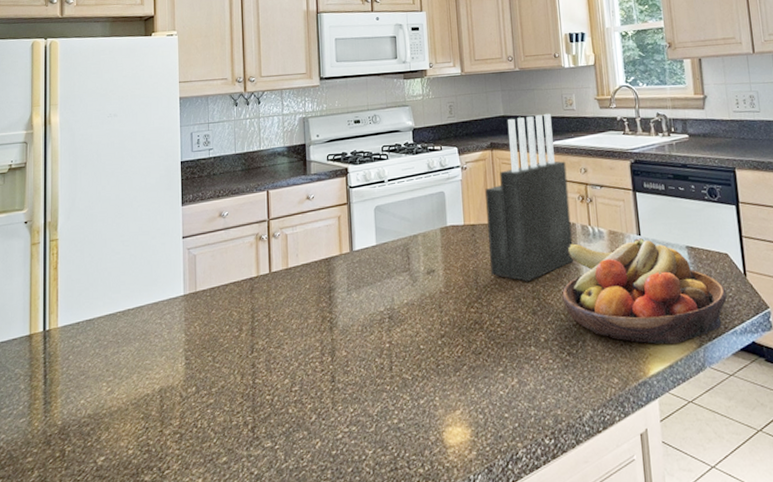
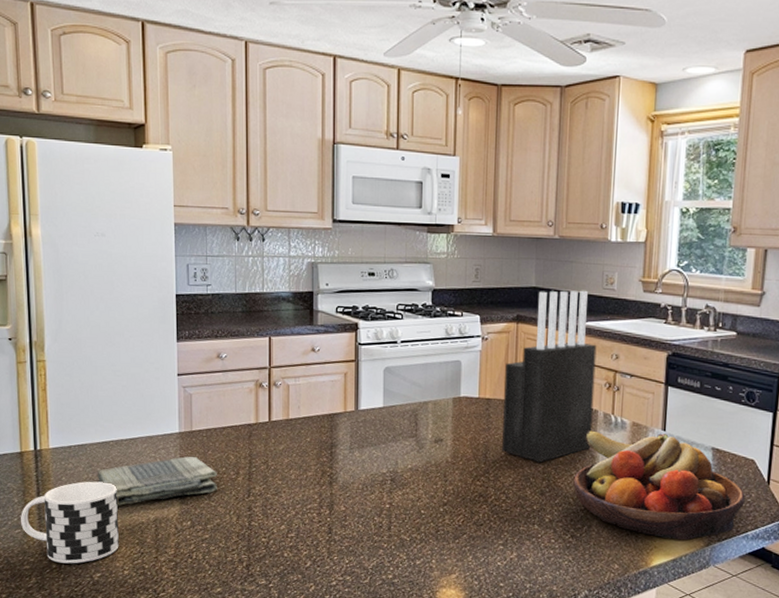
cup: none [26,355,124,451] -> present [21,481,119,564]
dish towel: none [103,318,221,379] -> present [97,456,217,506]

